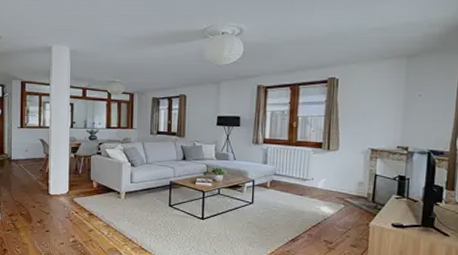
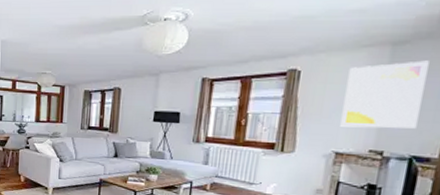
wall art: none [373,70,435,128] -> present [340,60,429,129]

